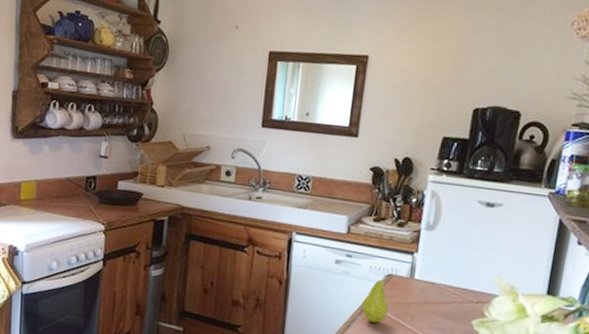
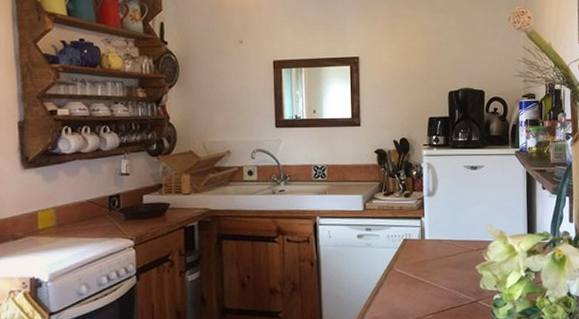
fruit: present [361,273,389,323] -> none [385,239,409,284]

